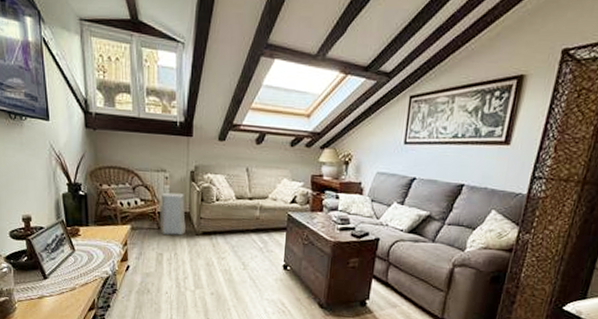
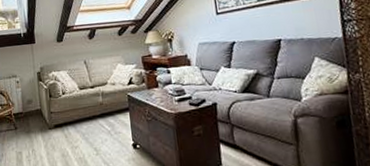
air purifier: present [159,192,186,236] -> none [15,93,39,133]

